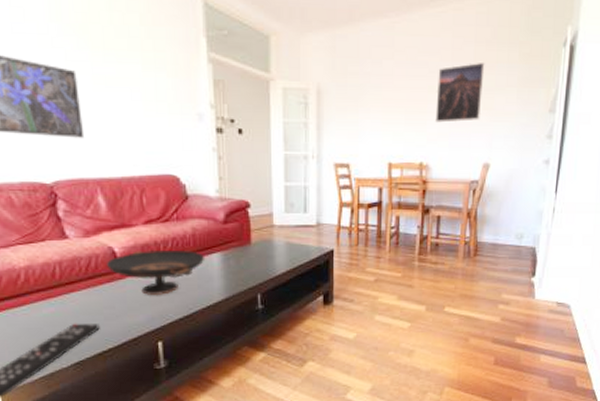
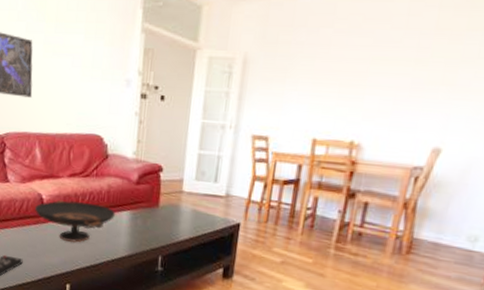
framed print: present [435,63,485,123] -> none [375,31,450,98]

